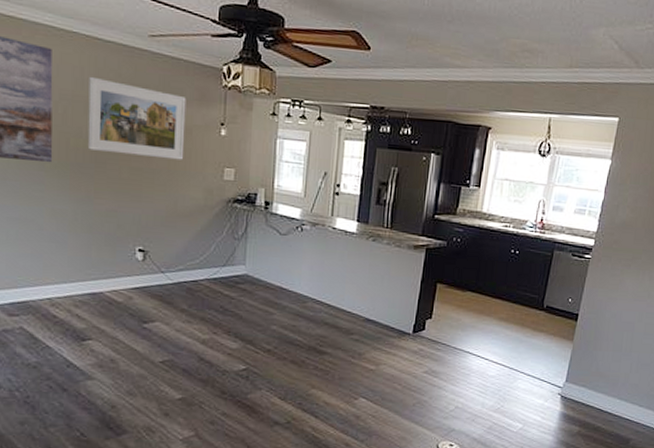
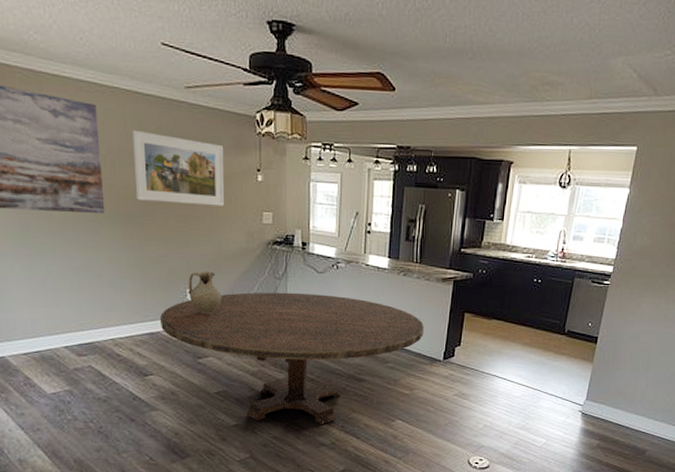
dining table: none [103,253,393,402] -> present [159,292,424,425]
ceramic jug: none [137,228,174,276] -> present [188,271,222,315]

